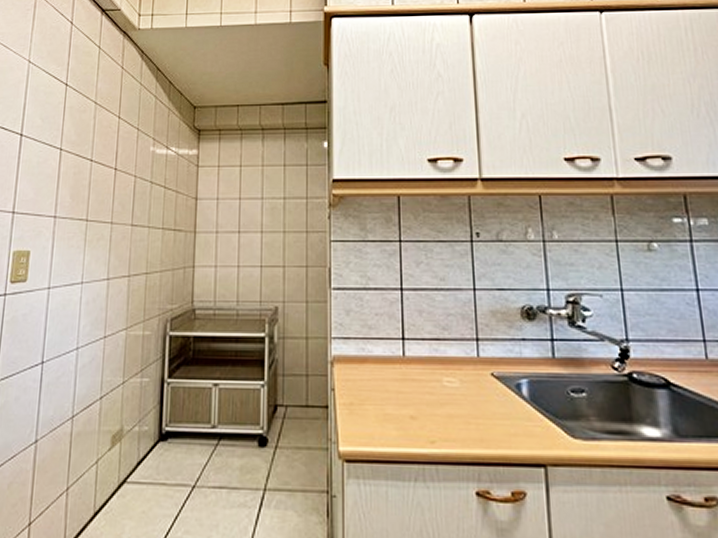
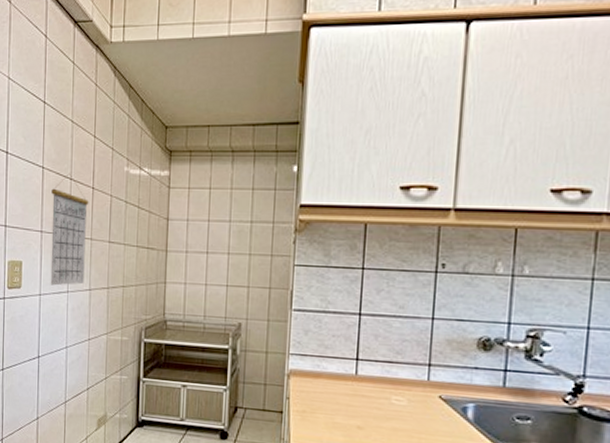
calendar: none [61,154,111,277] -> present [50,173,89,286]

